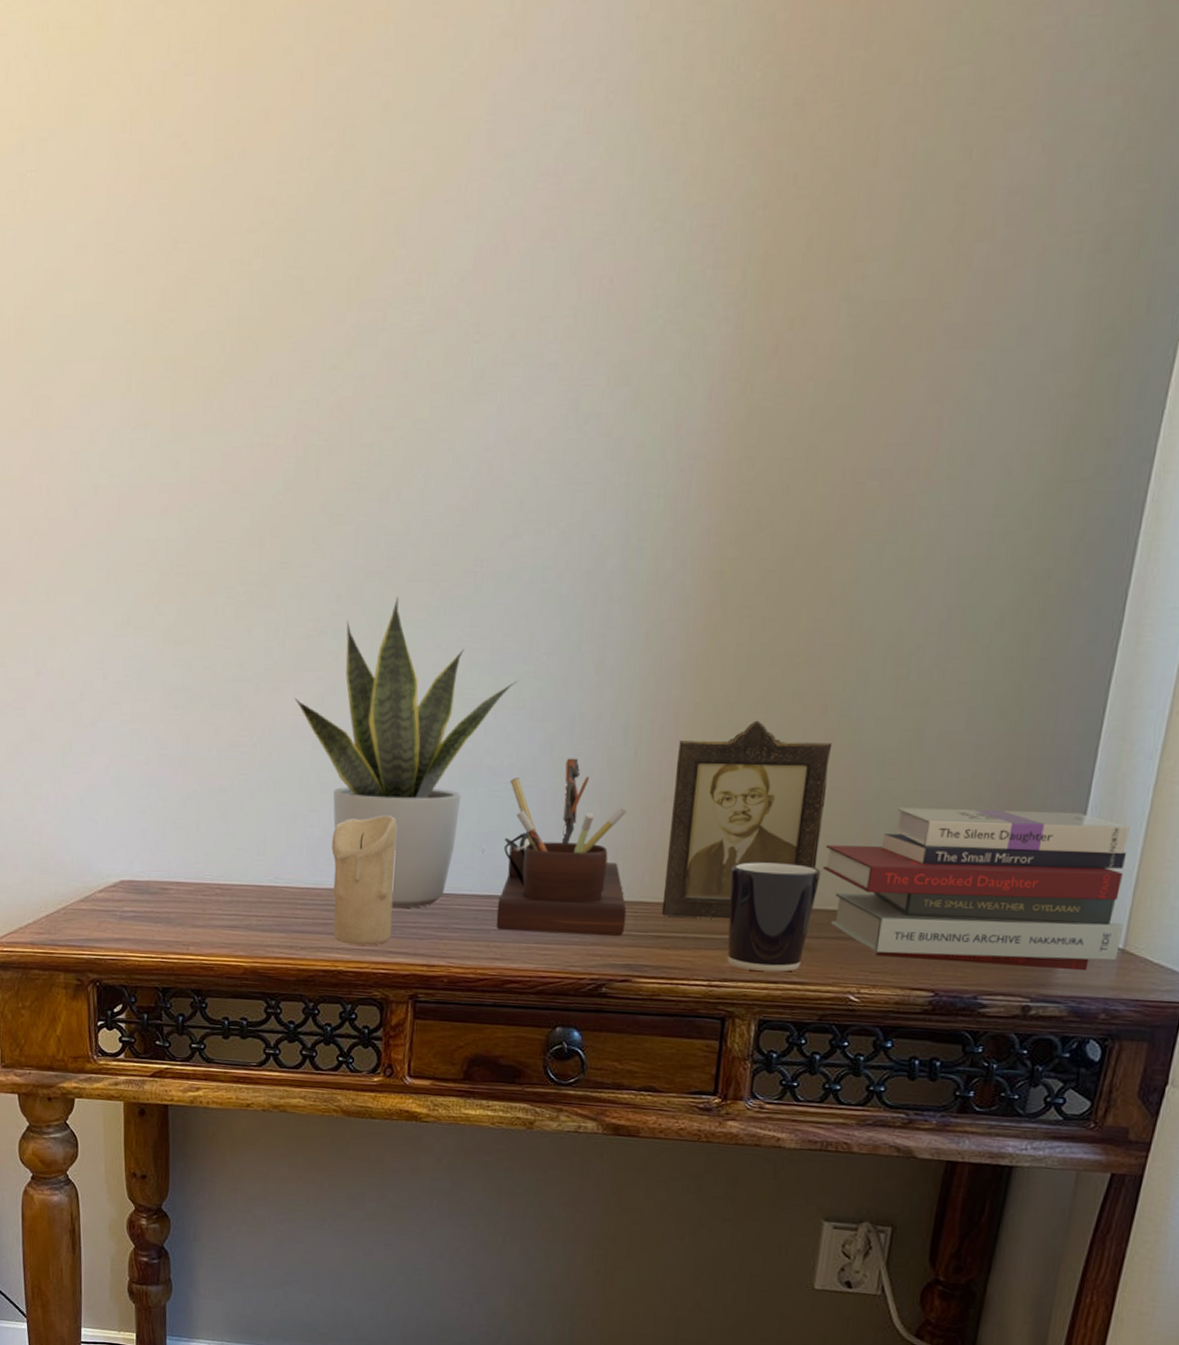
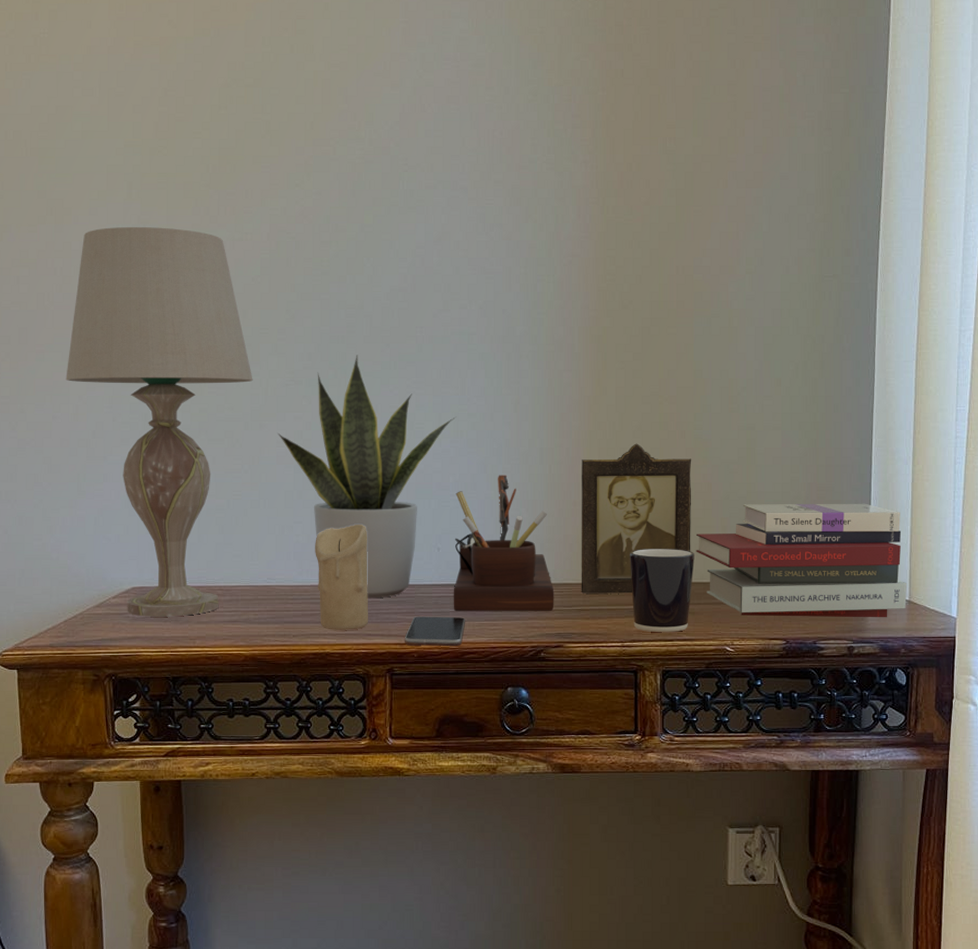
table lamp: none [51,429,268,918] -> present [65,226,253,617]
mobile phone: none [432,933,511,973] -> present [404,616,466,647]

